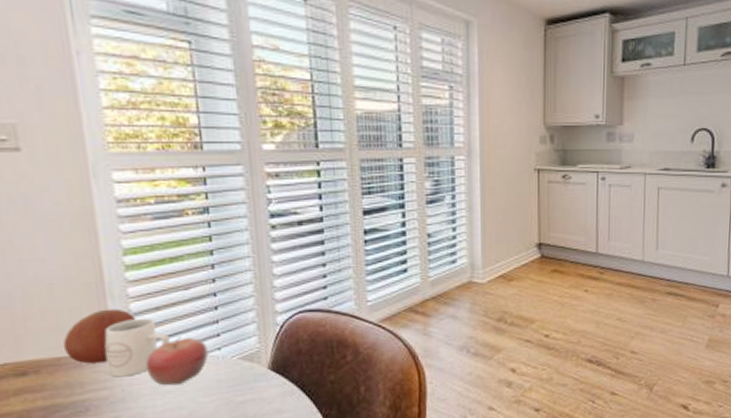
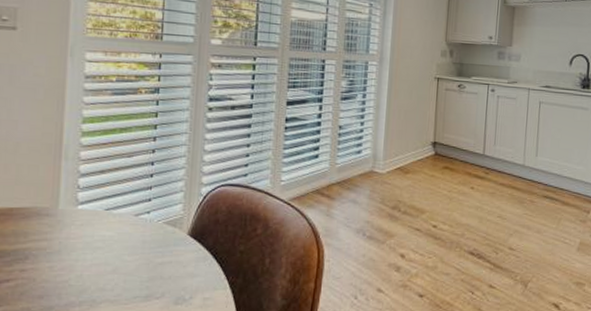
fruit: present [63,308,137,364] -> none [18,168,83,217]
mug: present [104,318,170,377] -> none [50,179,108,231]
fruit: present [145,335,209,386] -> none [83,197,139,243]

